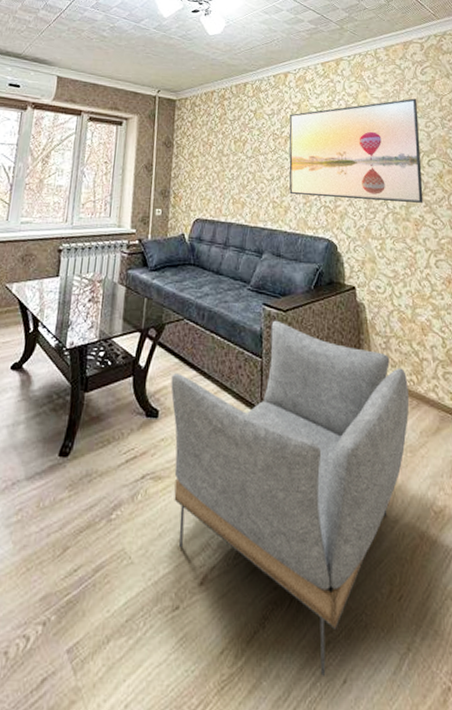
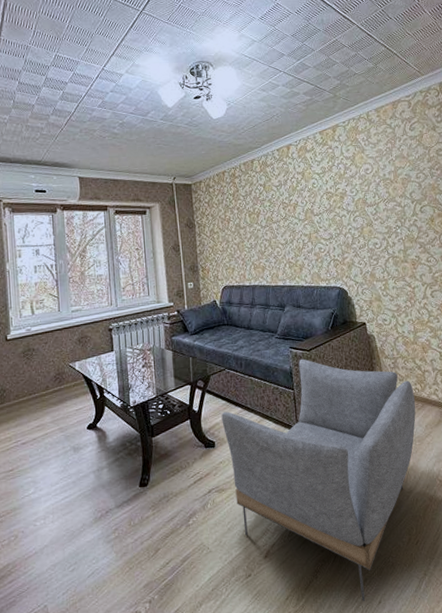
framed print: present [289,98,423,203] -> none [295,153,418,254]

